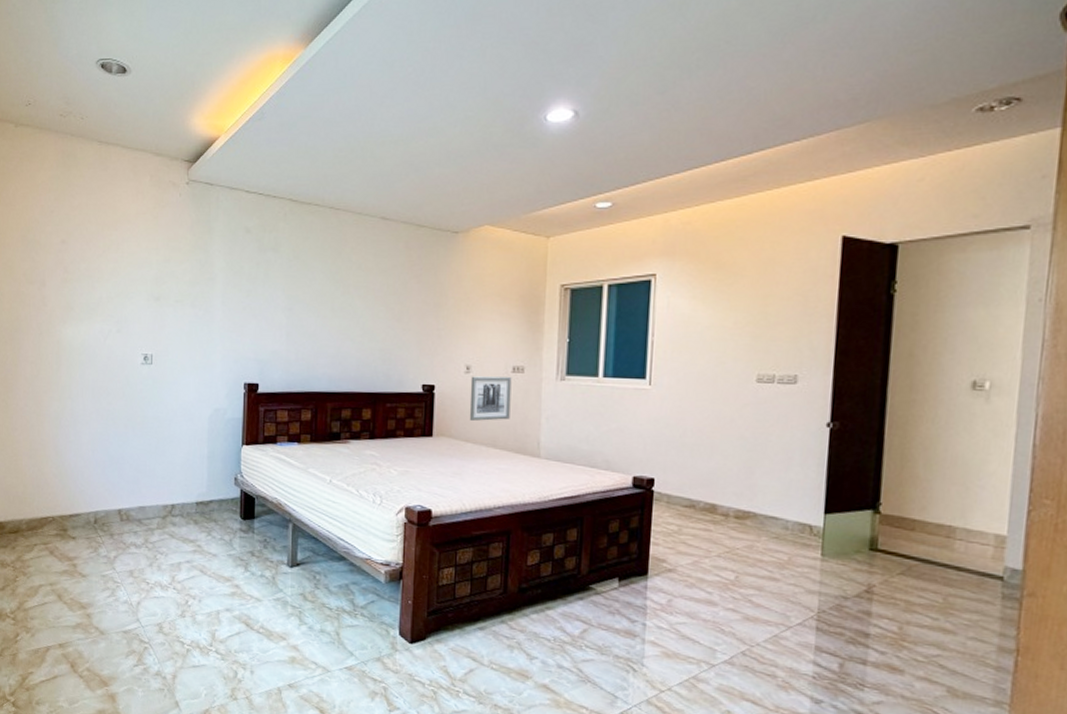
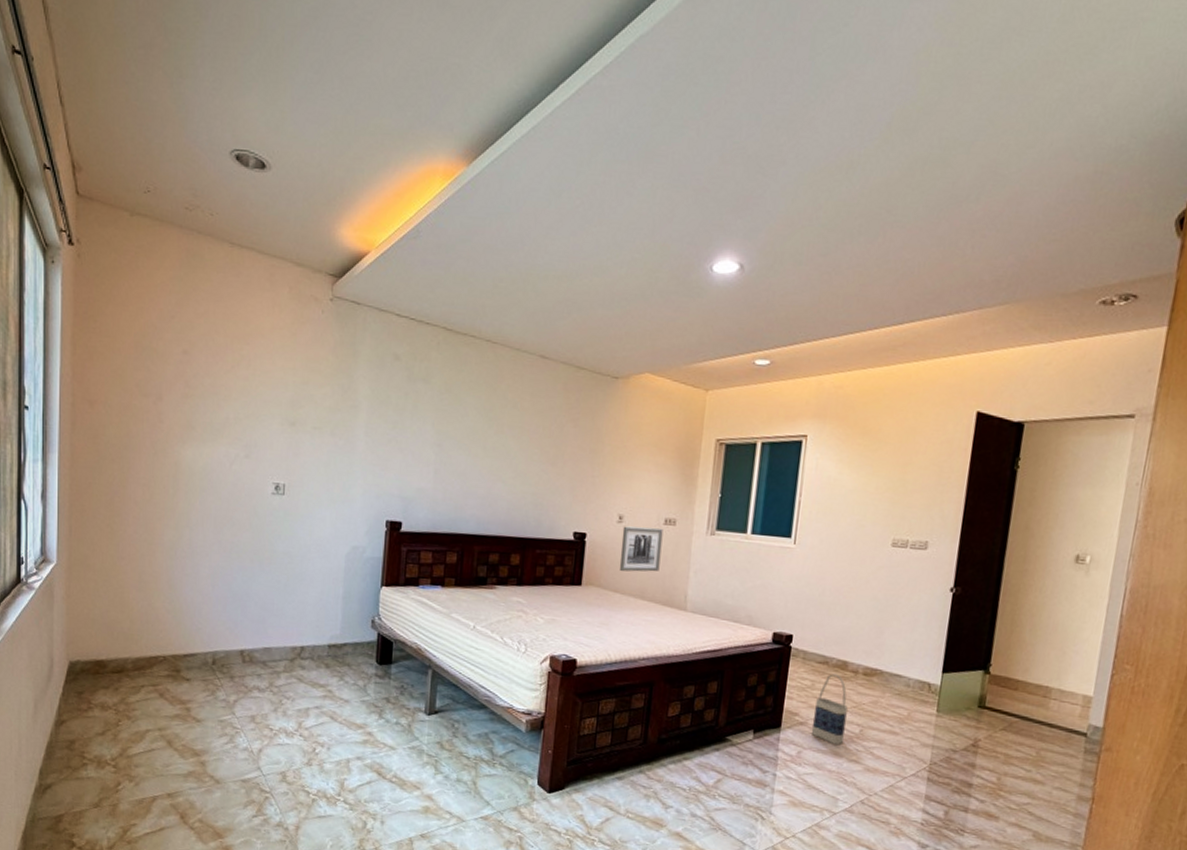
bag: none [681,518,720,592] -> present [811,674,848,744]

